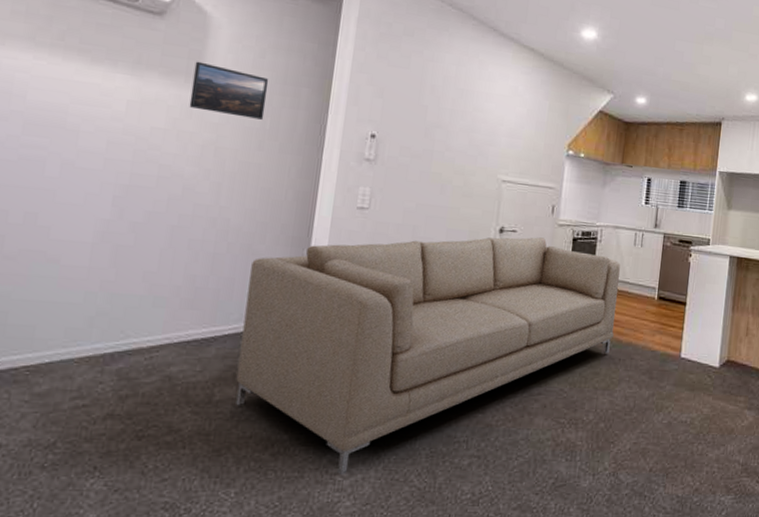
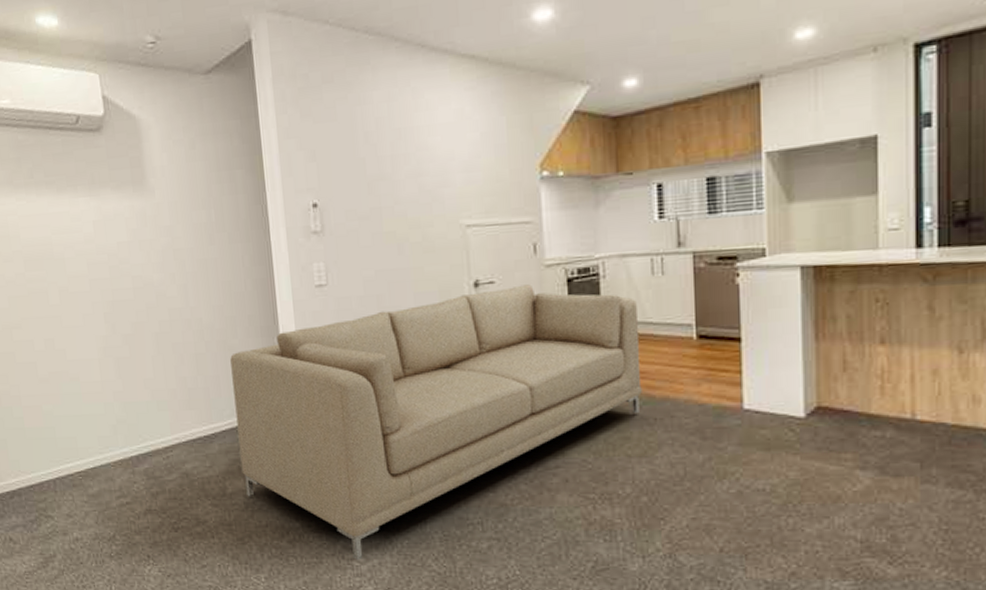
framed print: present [189,61,269,120] -> none [137,167,208,216]

